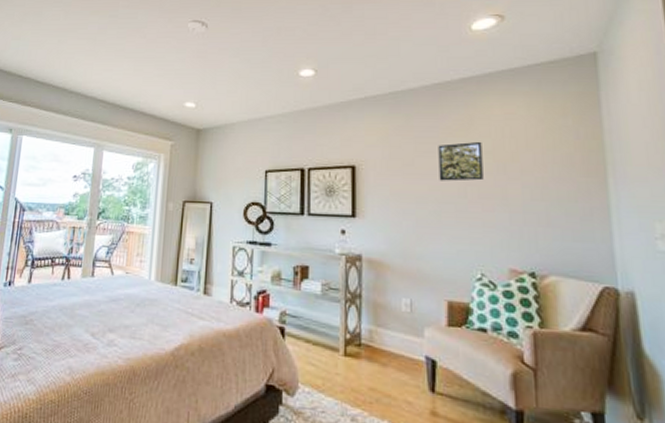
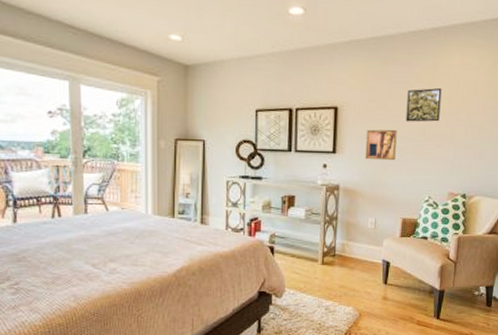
wall art: none [391,189,430,227] -> present [365,129,397,161]

